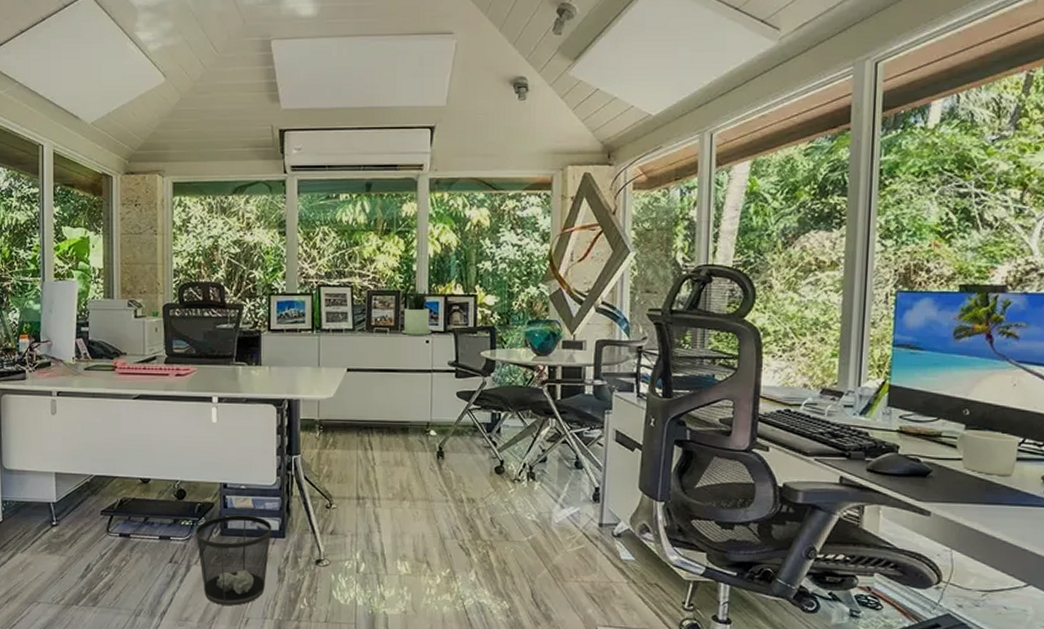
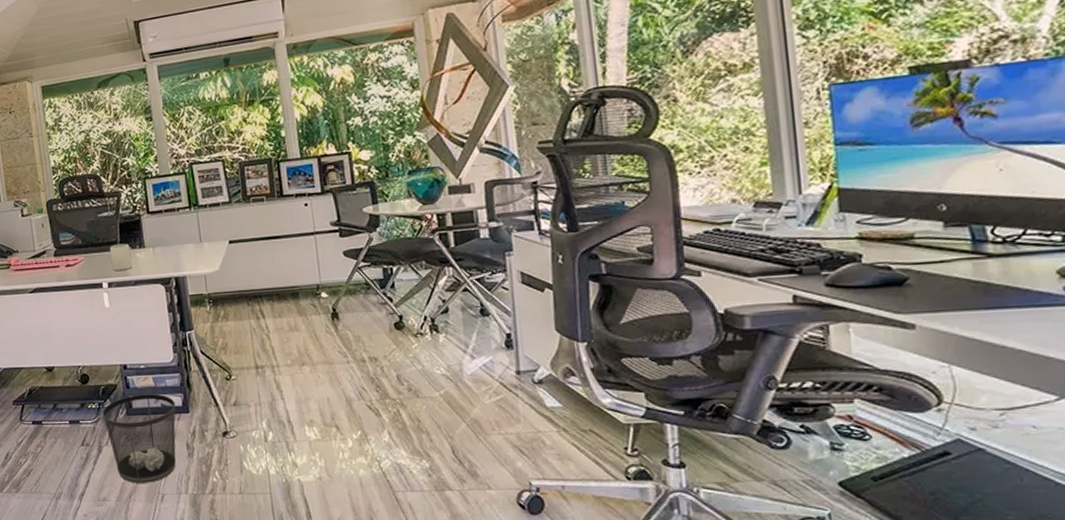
mug: none [224,358,247,386] -> present [109,243,133,271]
planter: present [401,290,432,336] -> none [277,155,310,201]
mug: present [955,430,1020,476] -> none [934,225,1020,276]

